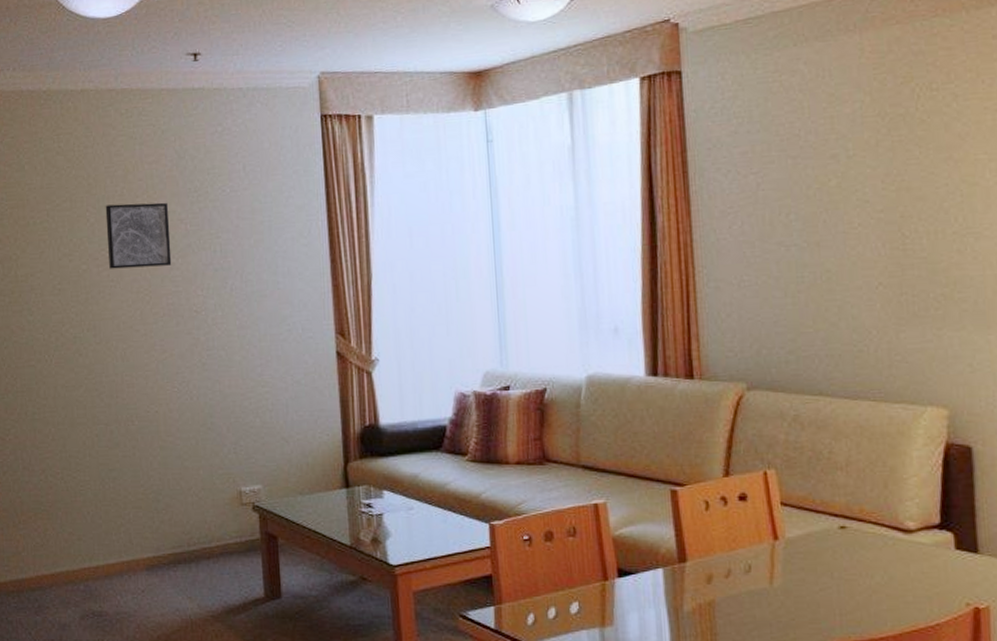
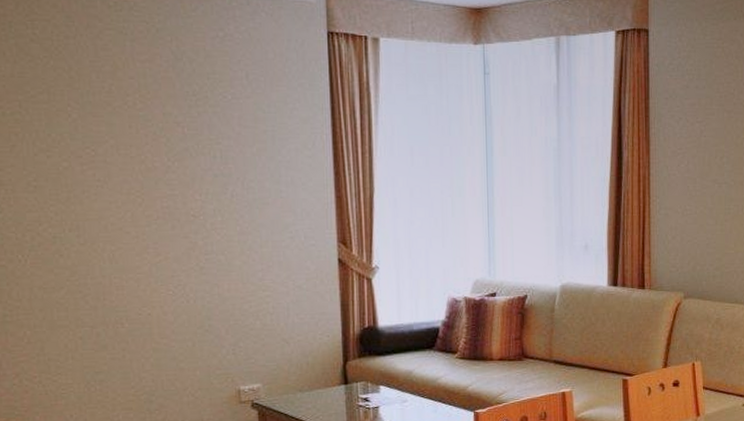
wall art: present [105,202,172,269] -> none [90,101,167,168]

